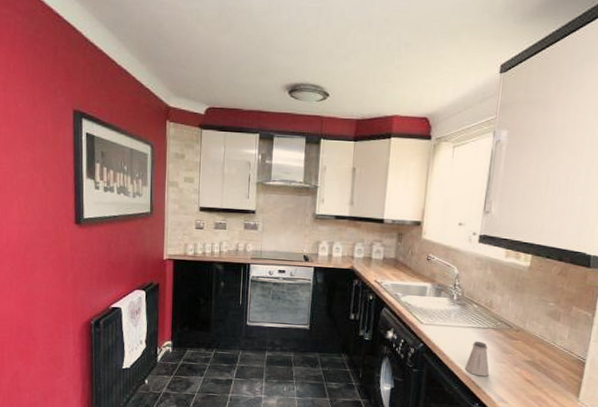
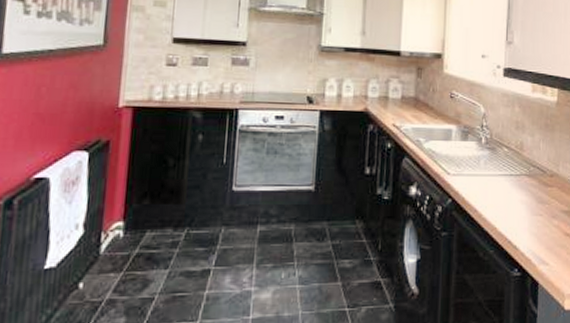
saltshaker: present [464,341,489,377] -> none [499,191,526,234]

